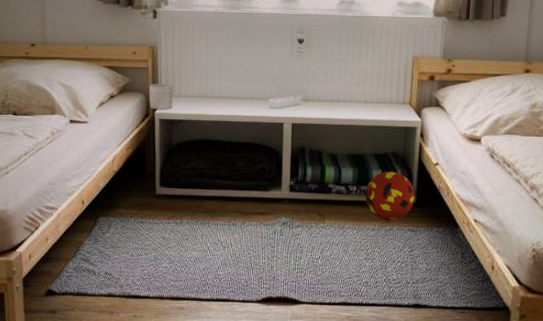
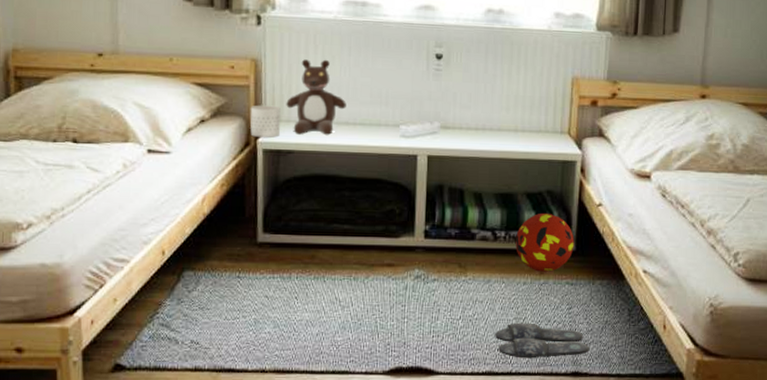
stuffed animal: none [177,45,226,108] -> present [286,59,346,136]
slippers: none [348,262,427,291] -> present [495,322,589,357]

